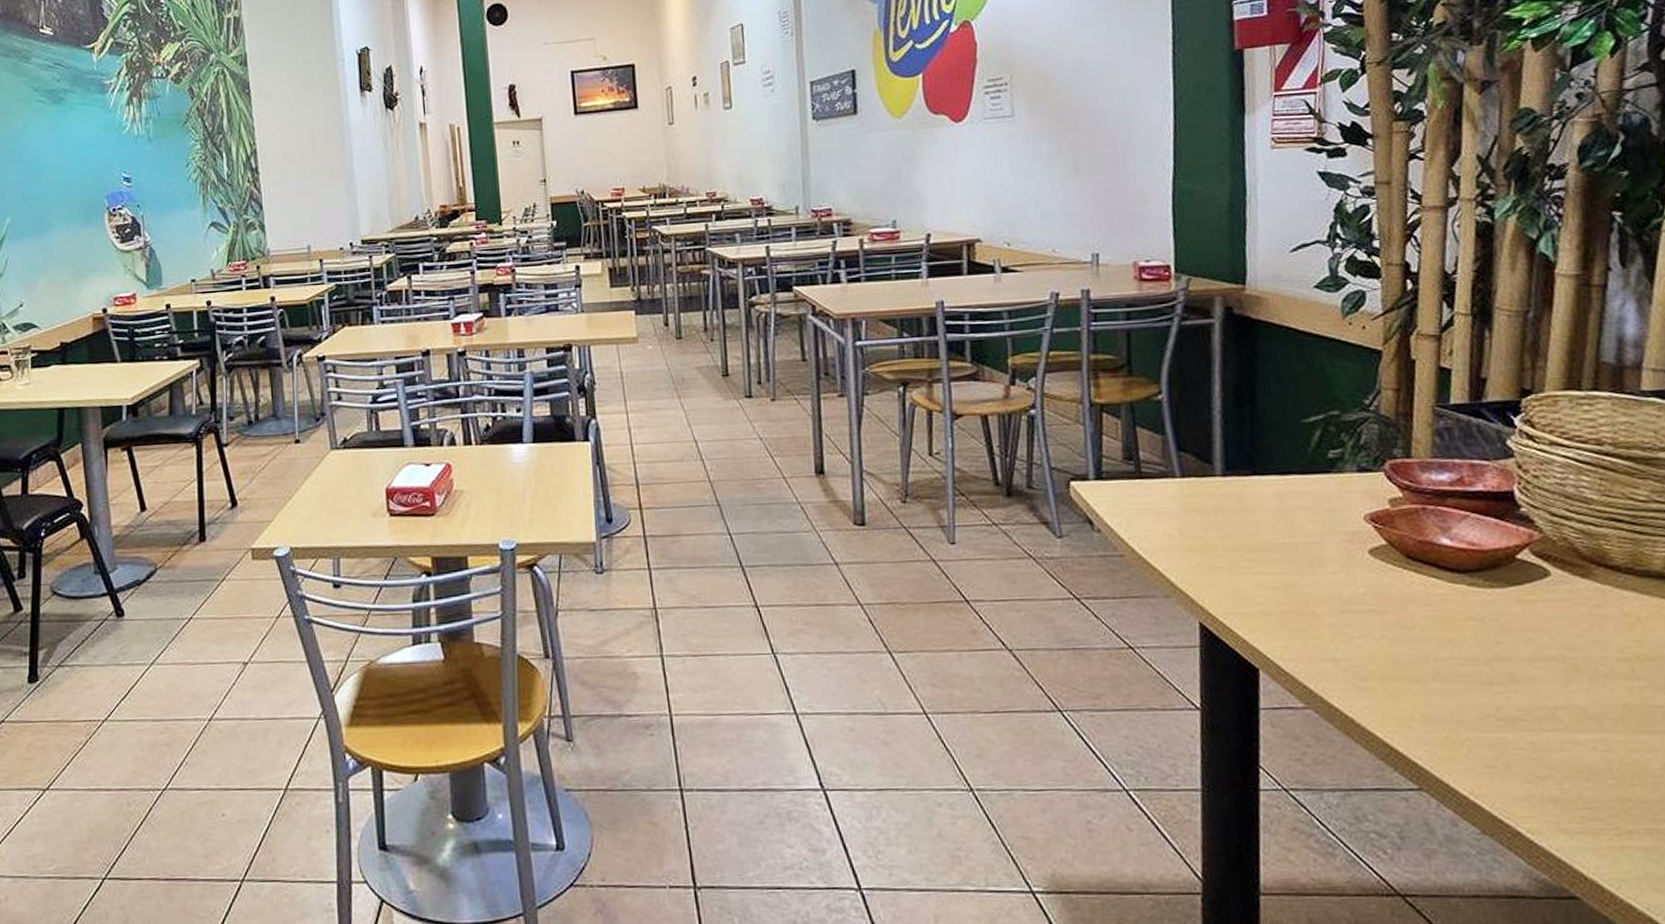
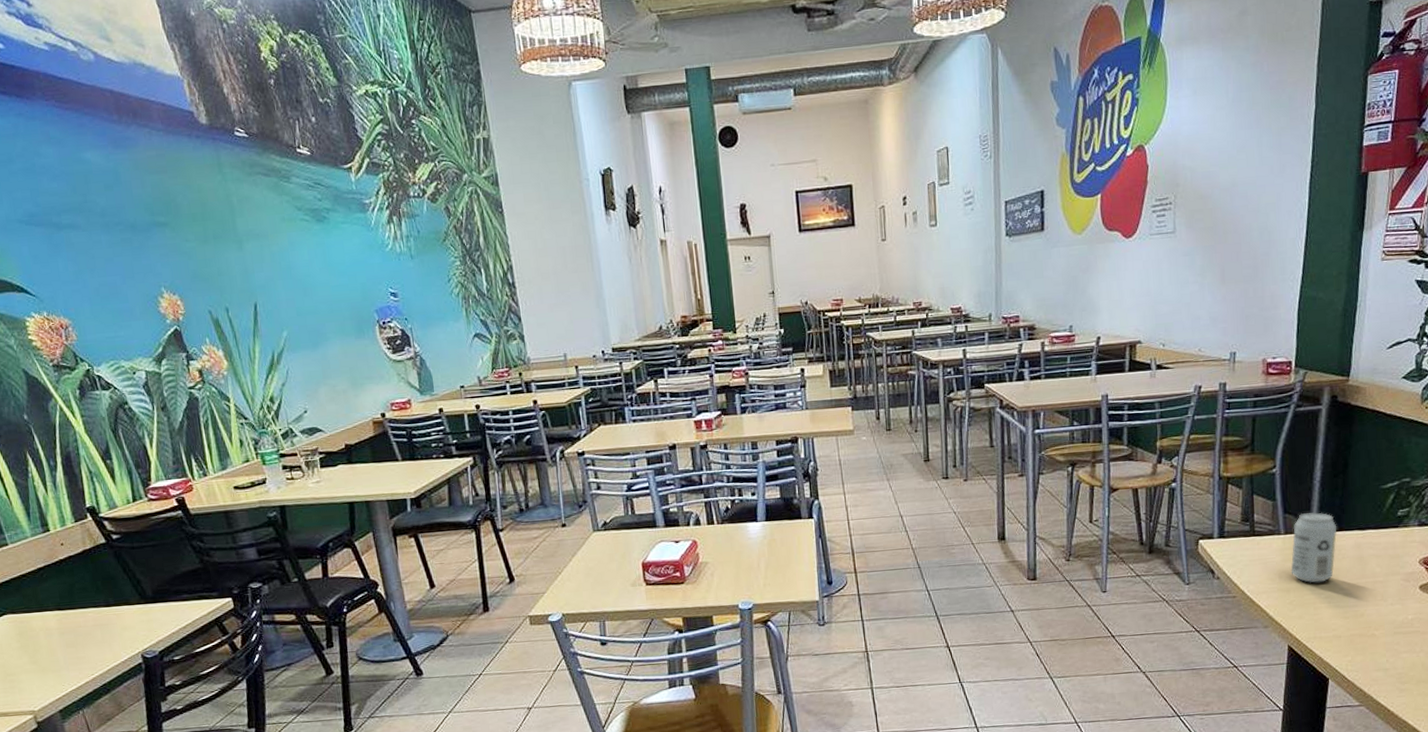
beverage can: none [1191,449,1251,542] -> present [1291,511,1337,584]

